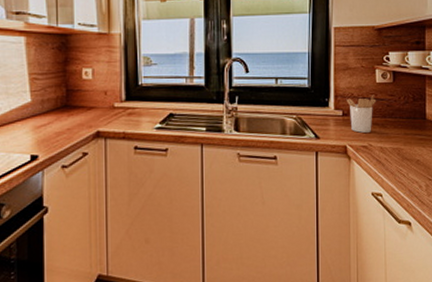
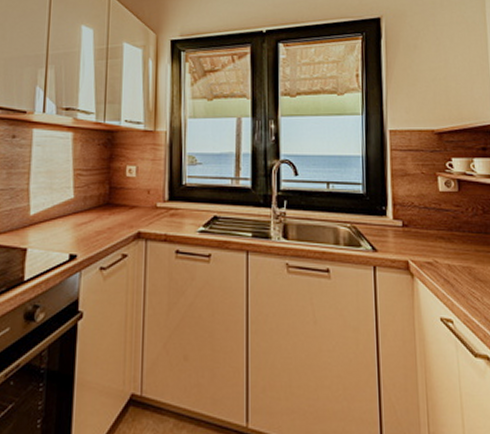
utensil holder: present [346,94,377,133] -> none [406,204,441,247]

